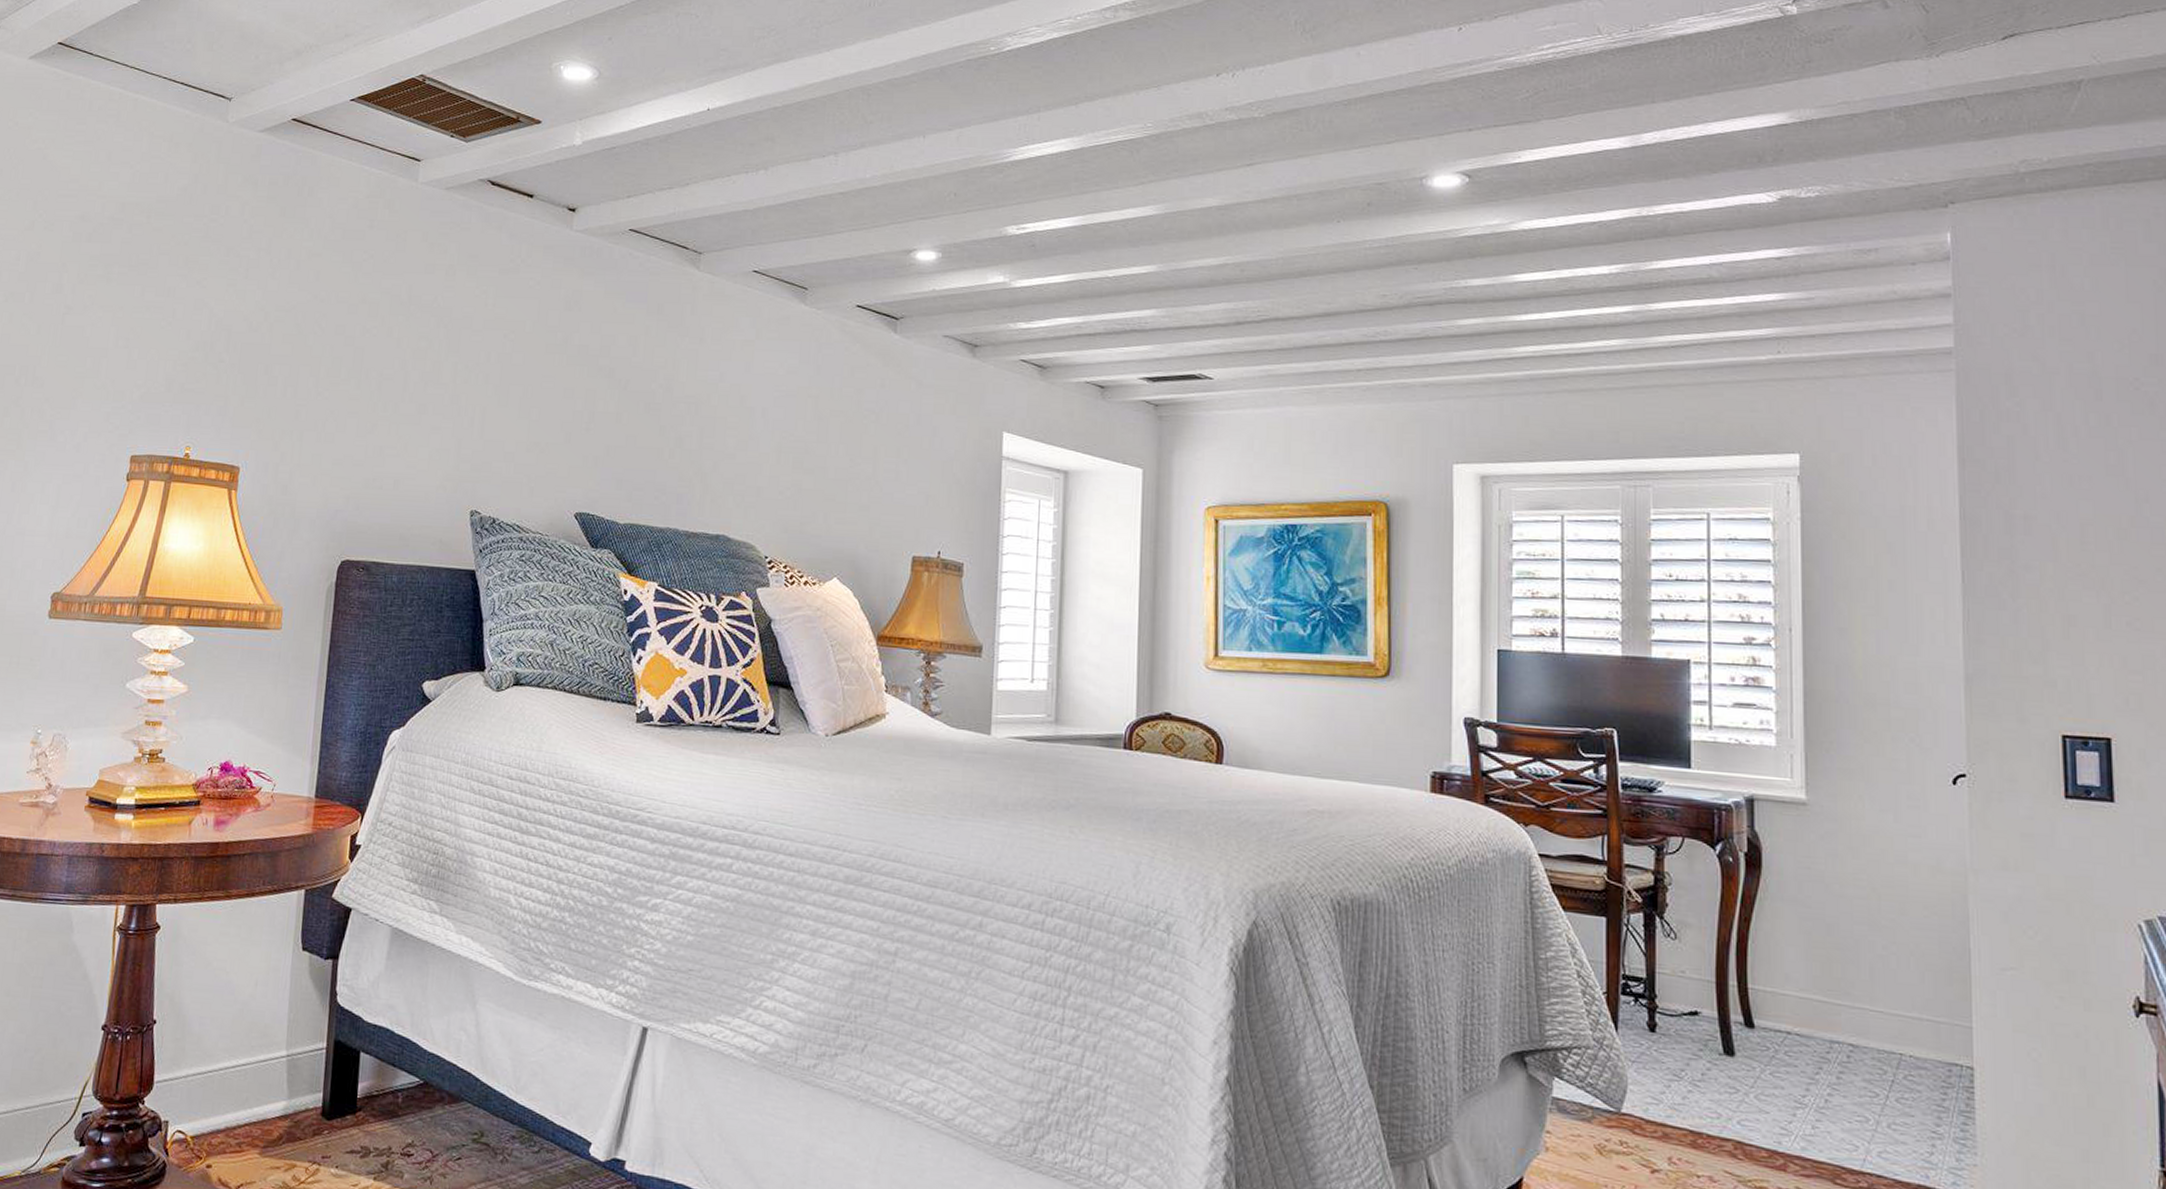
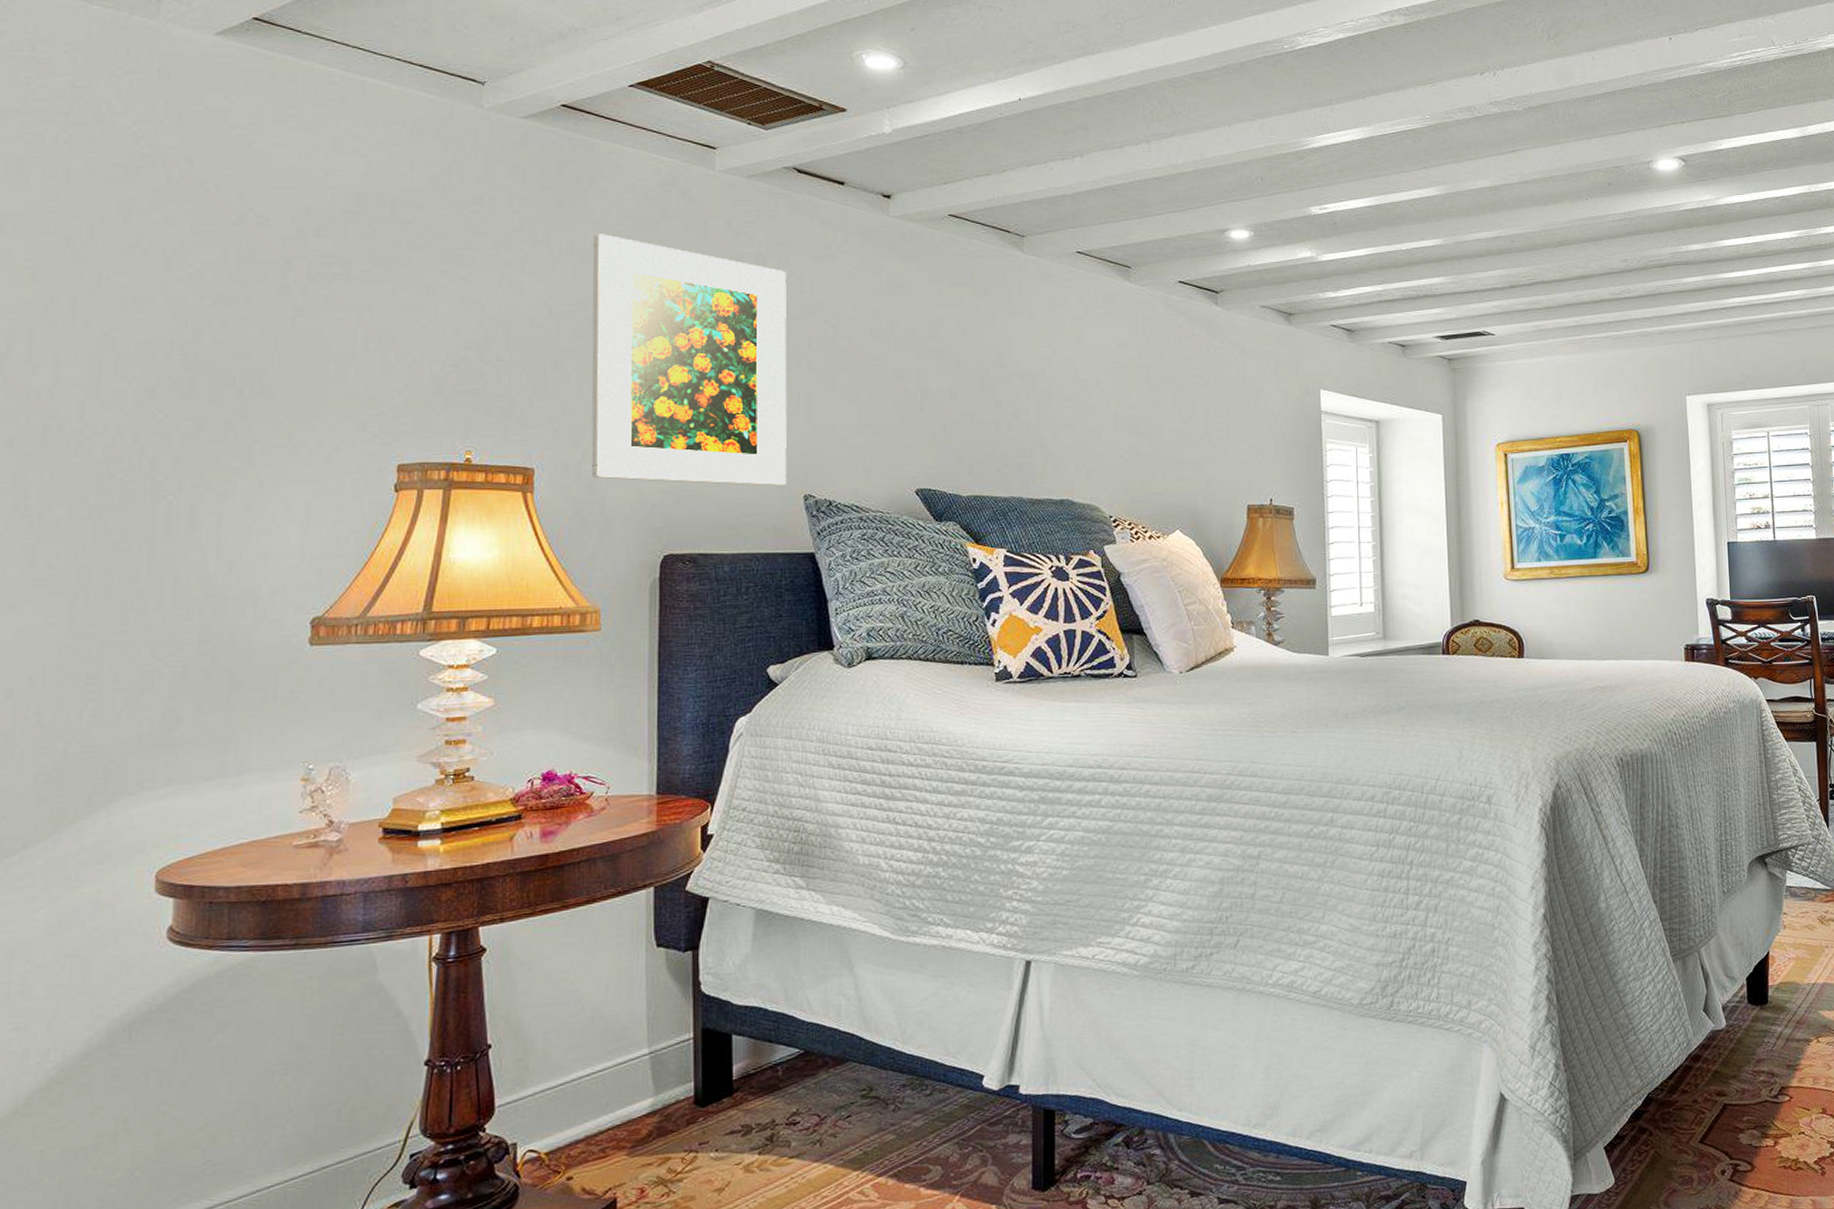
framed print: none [286,243,473,500] -> present [591,234,787,486]

